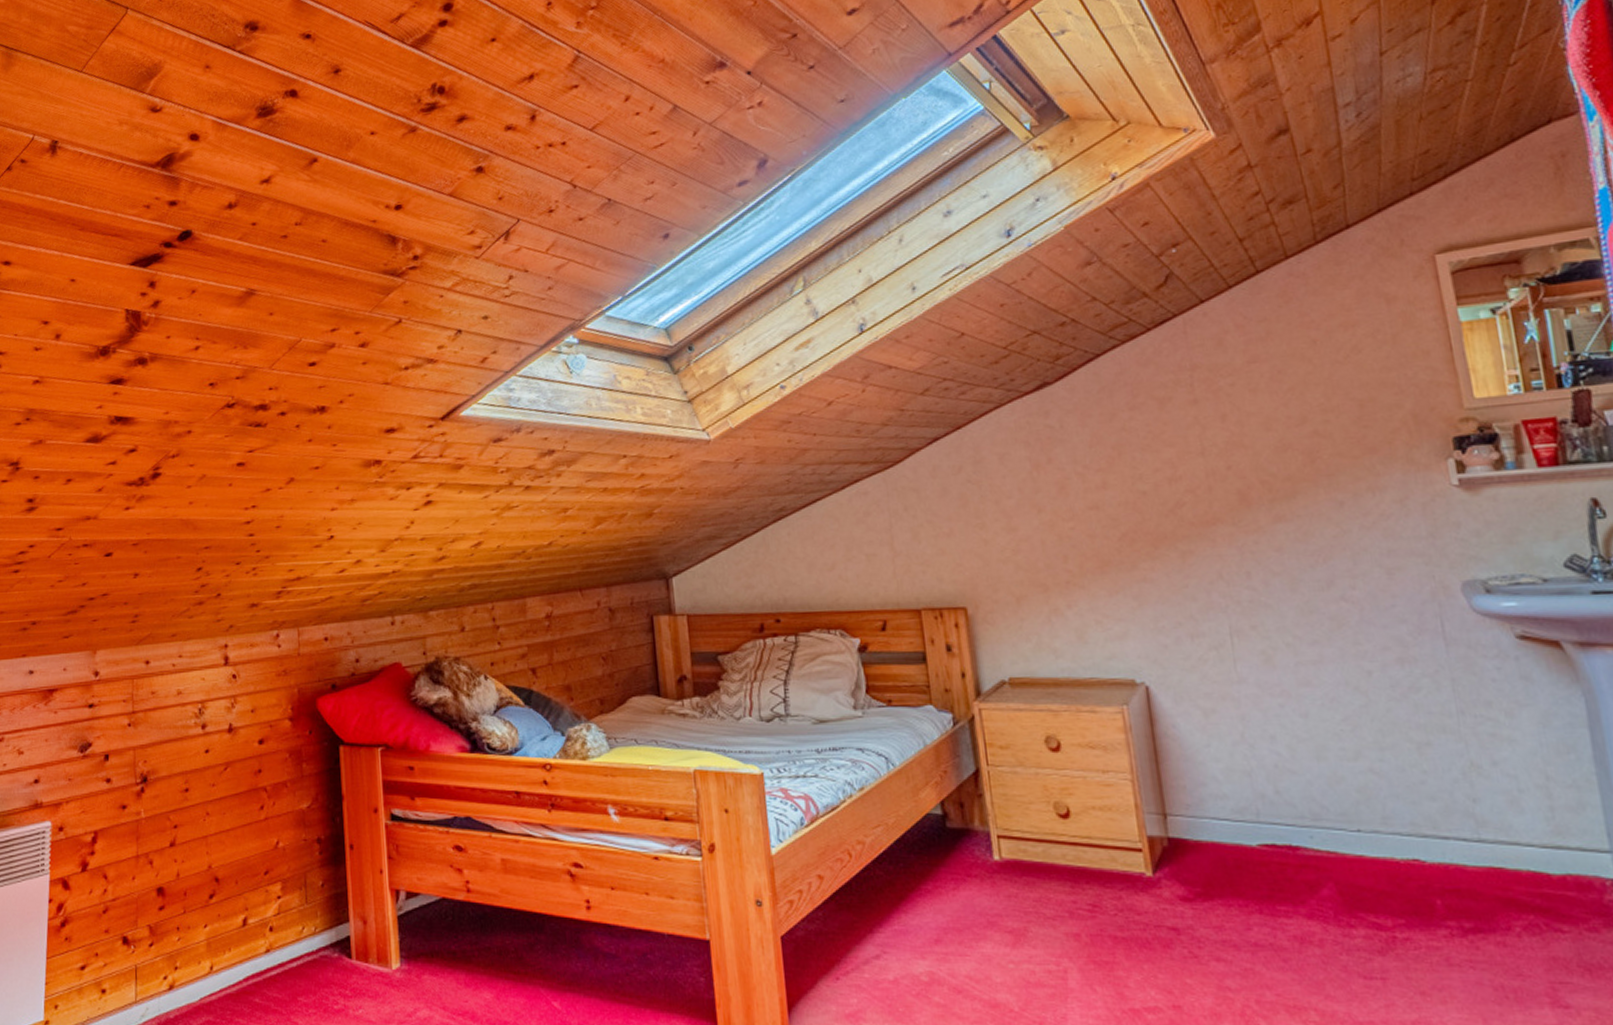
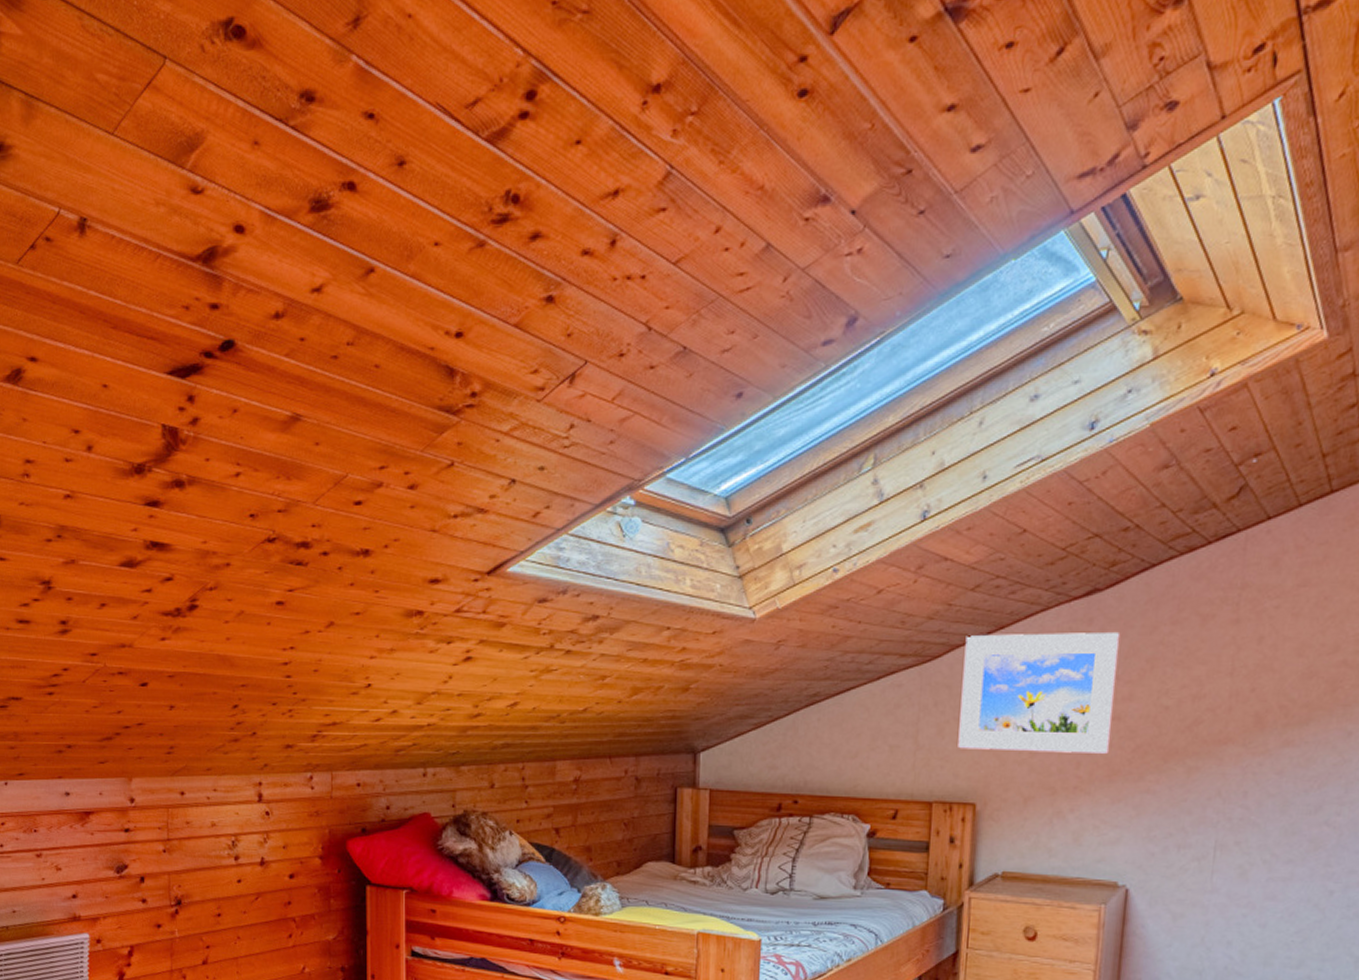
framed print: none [924,423,1095,552] -> present [958,633,1121,754]

